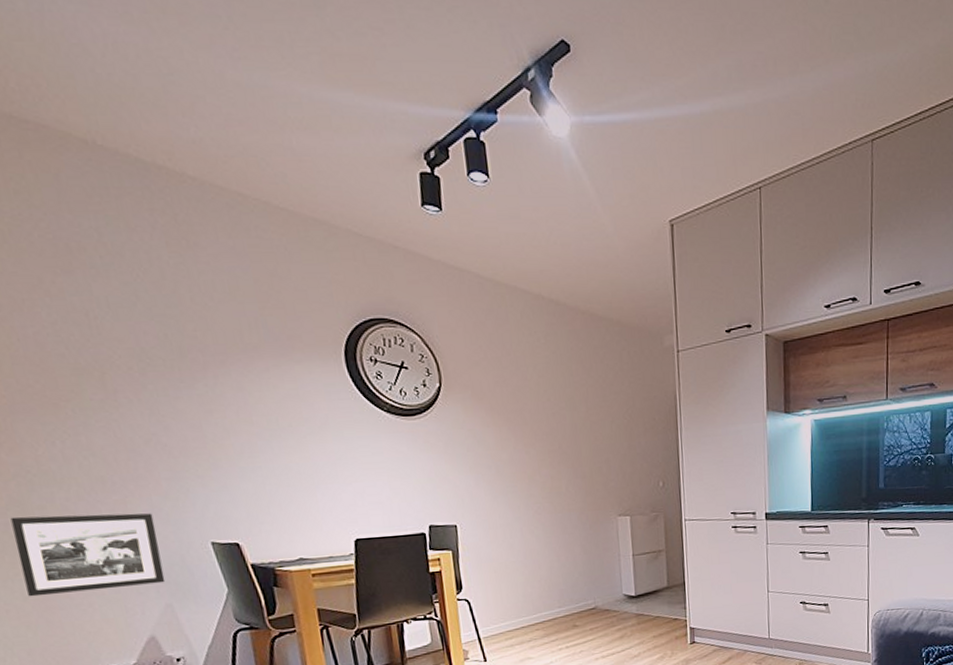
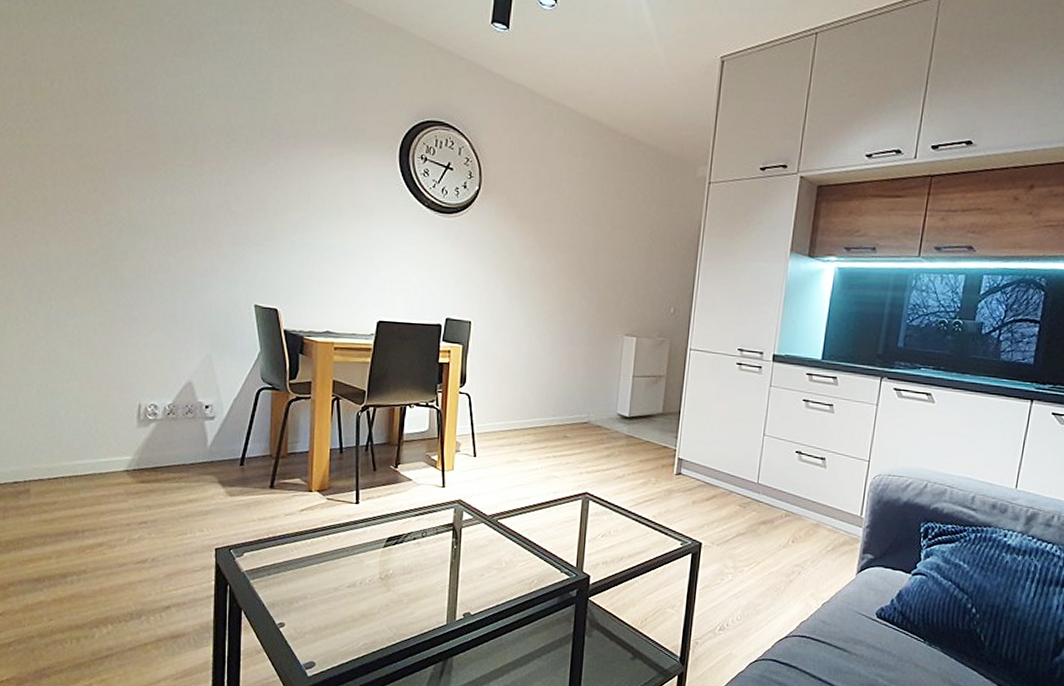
picture frame: present [10,513,166,597] -> none [97,258,211,335]

